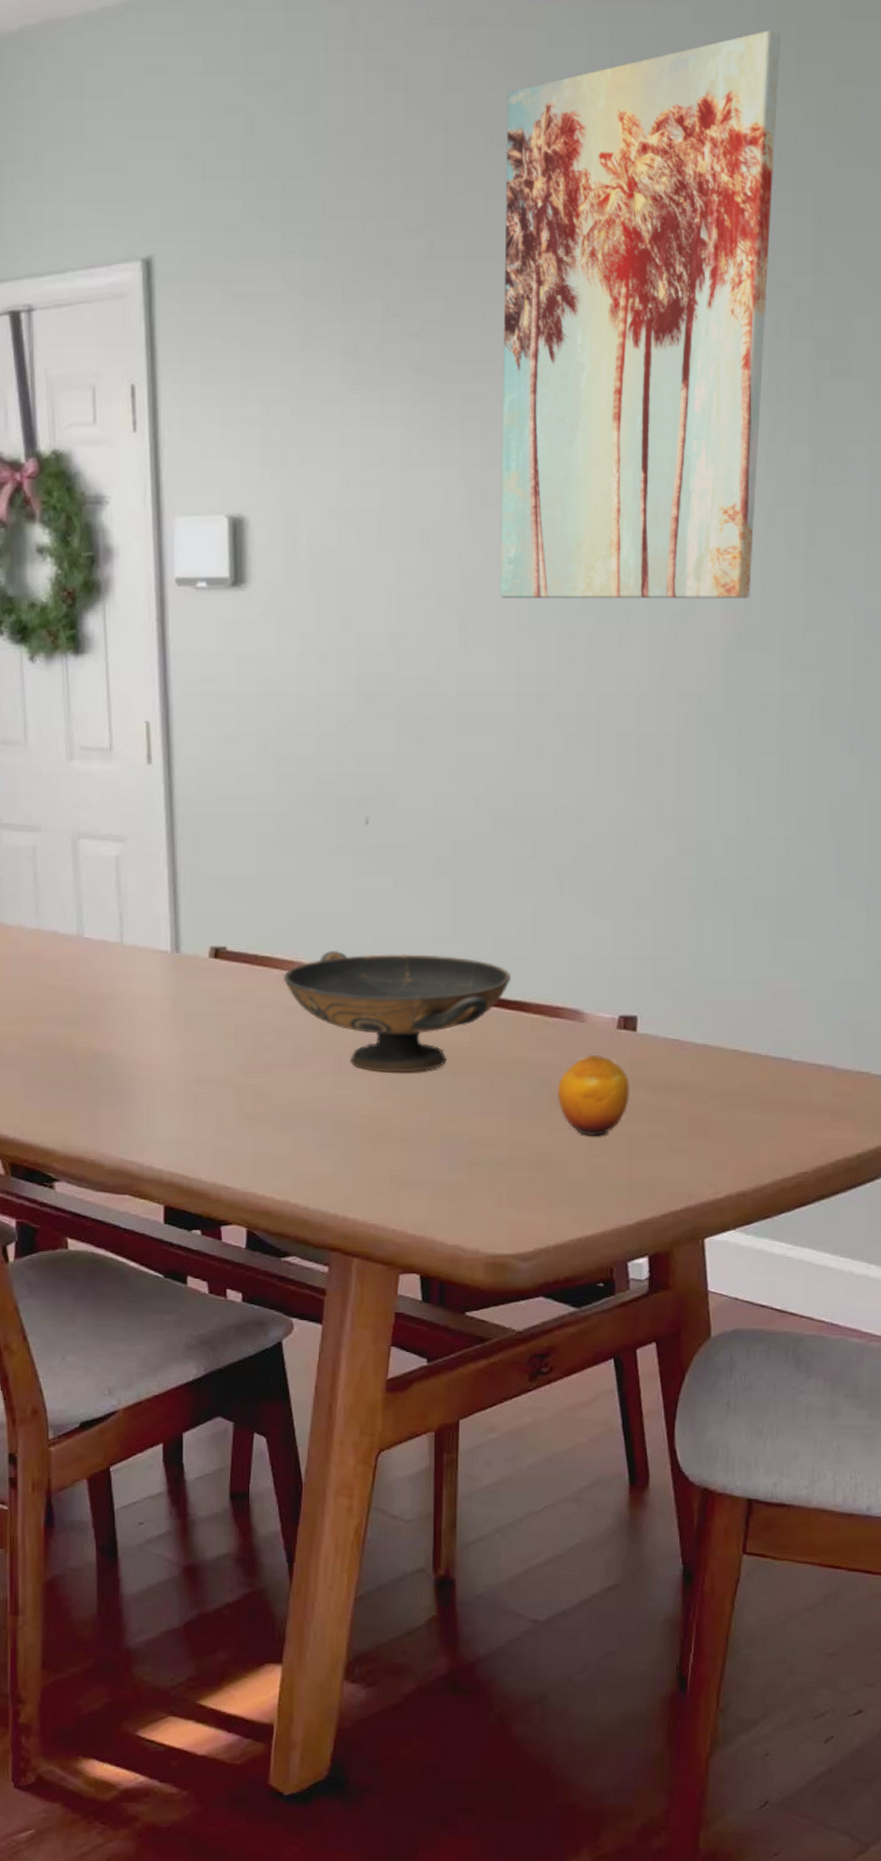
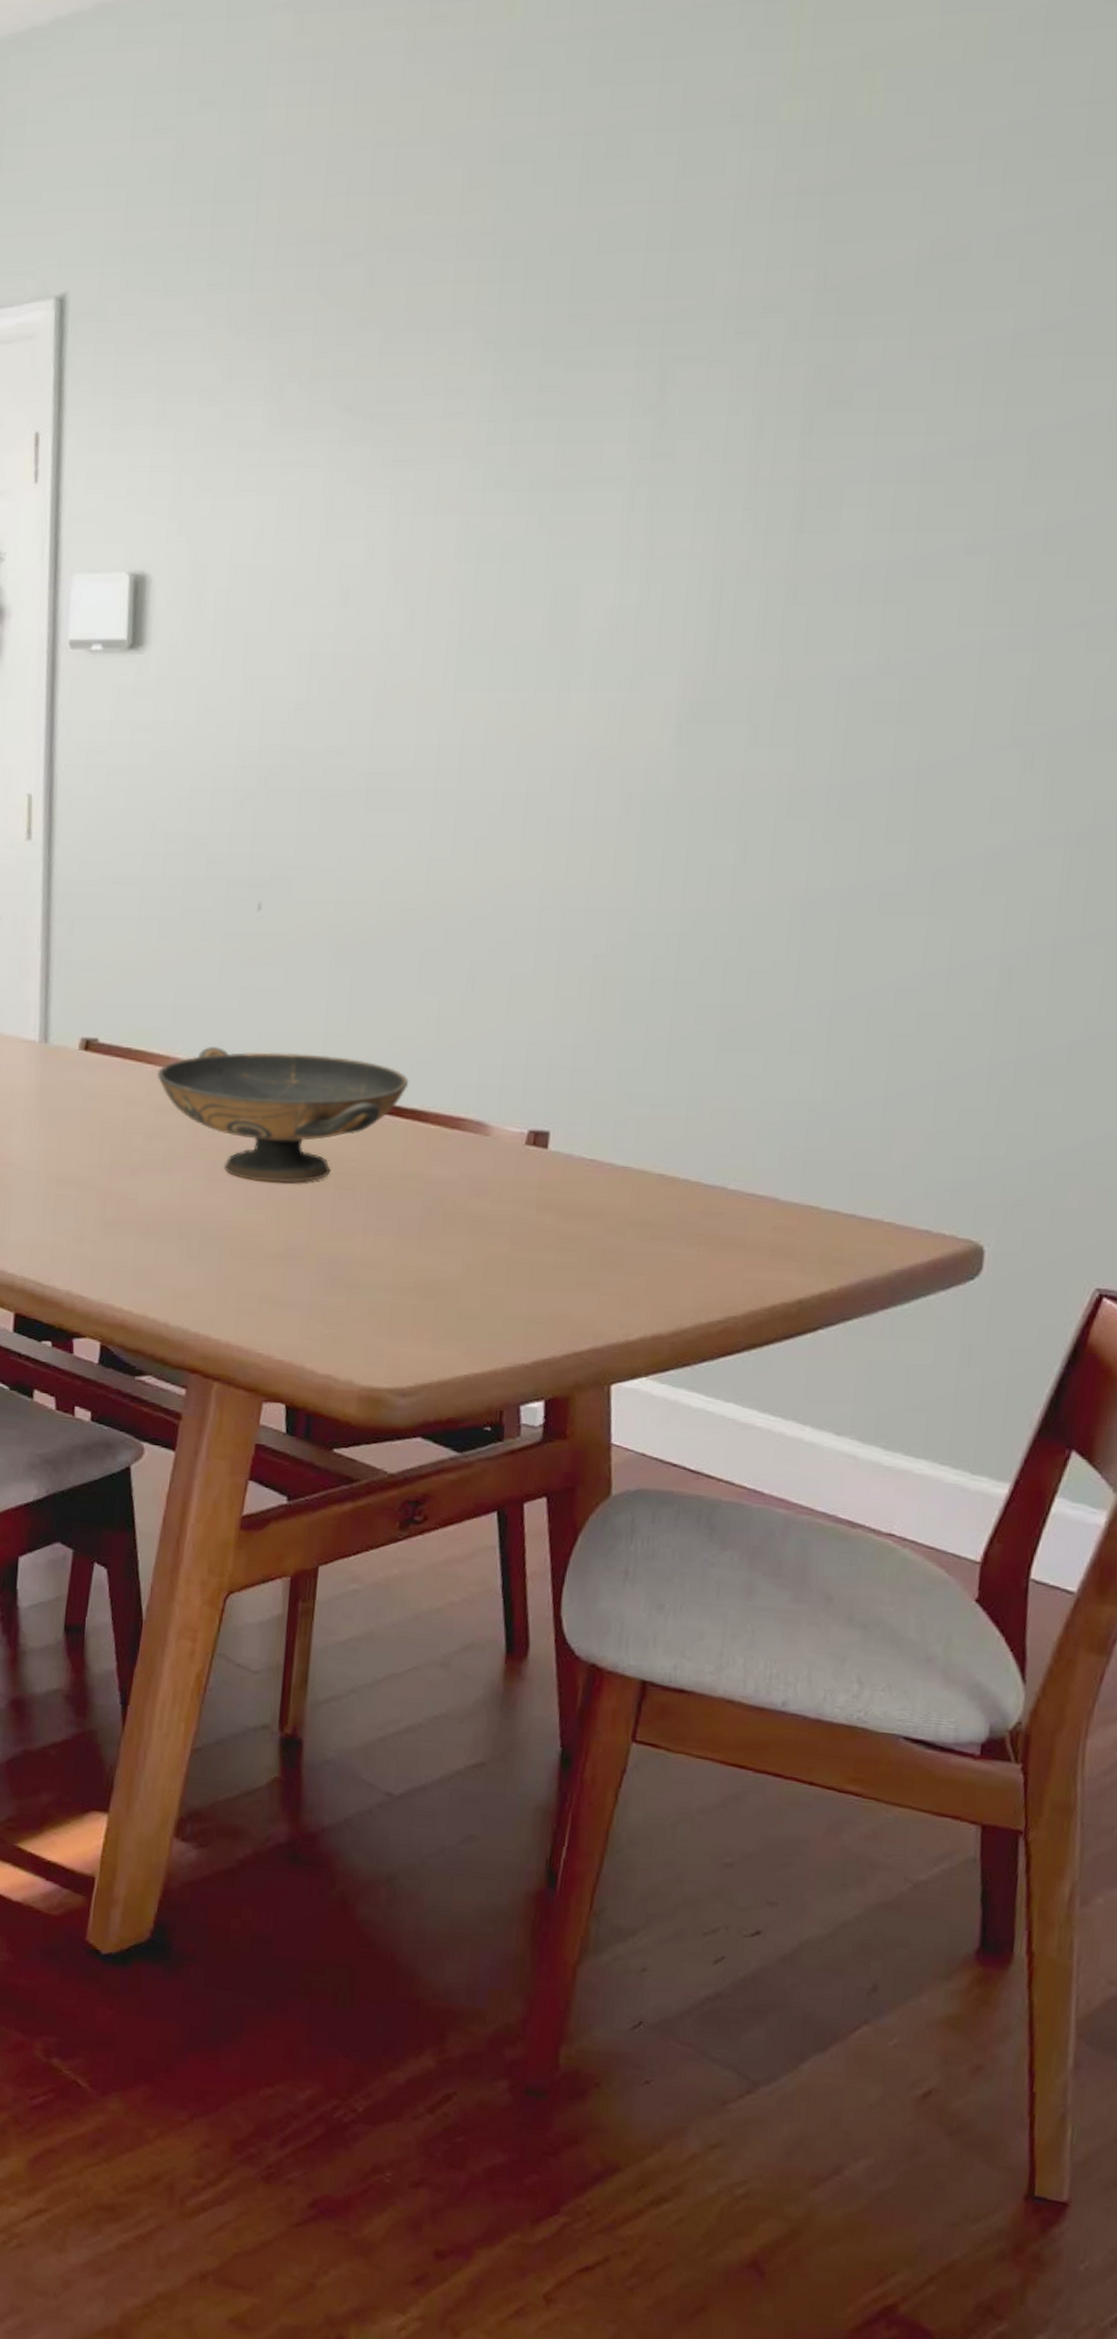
wall art: present [499,30,780,599] -> none [423,12,794,664]
fruit: present [558,1054,630,1137] -> none [452,1172,536,1264]

